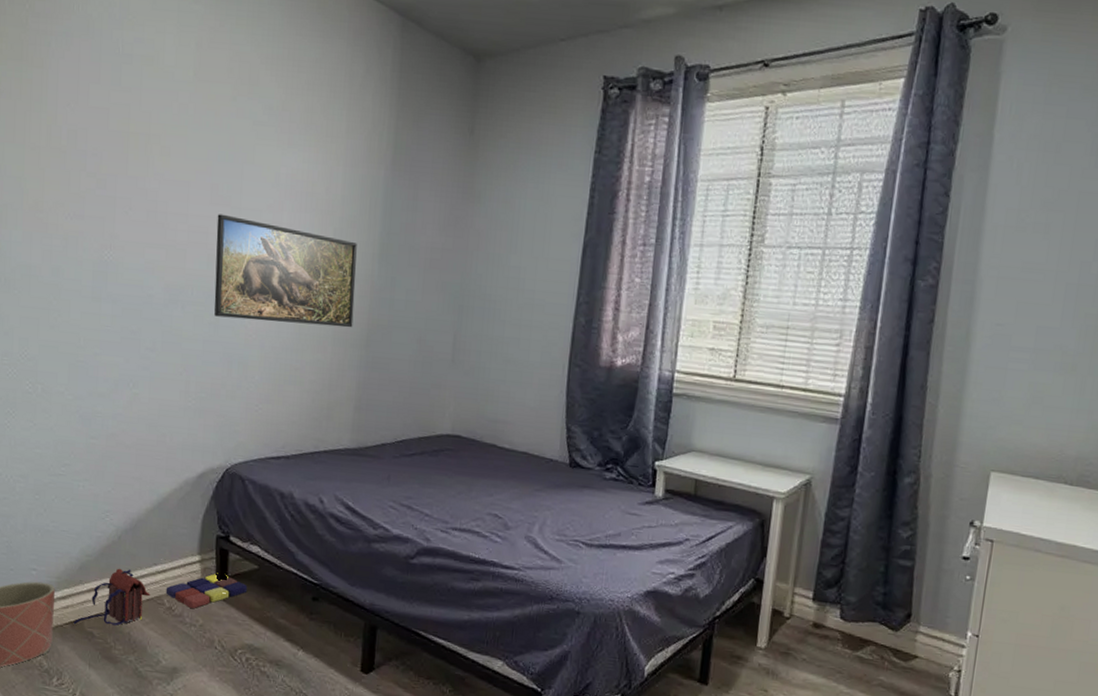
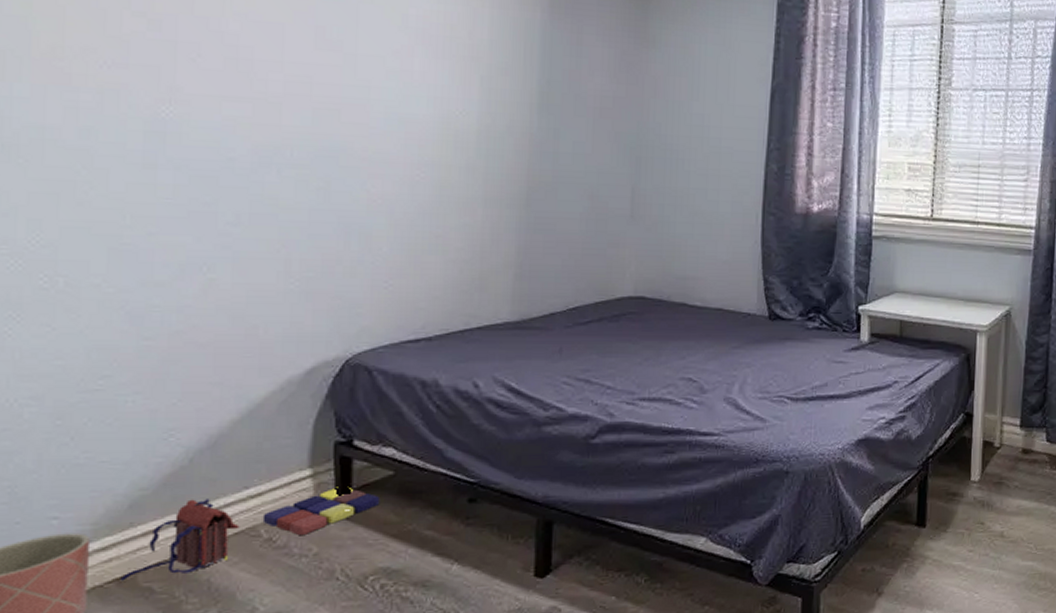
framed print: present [214,214,357,328] -> none [323,61,510,187]

